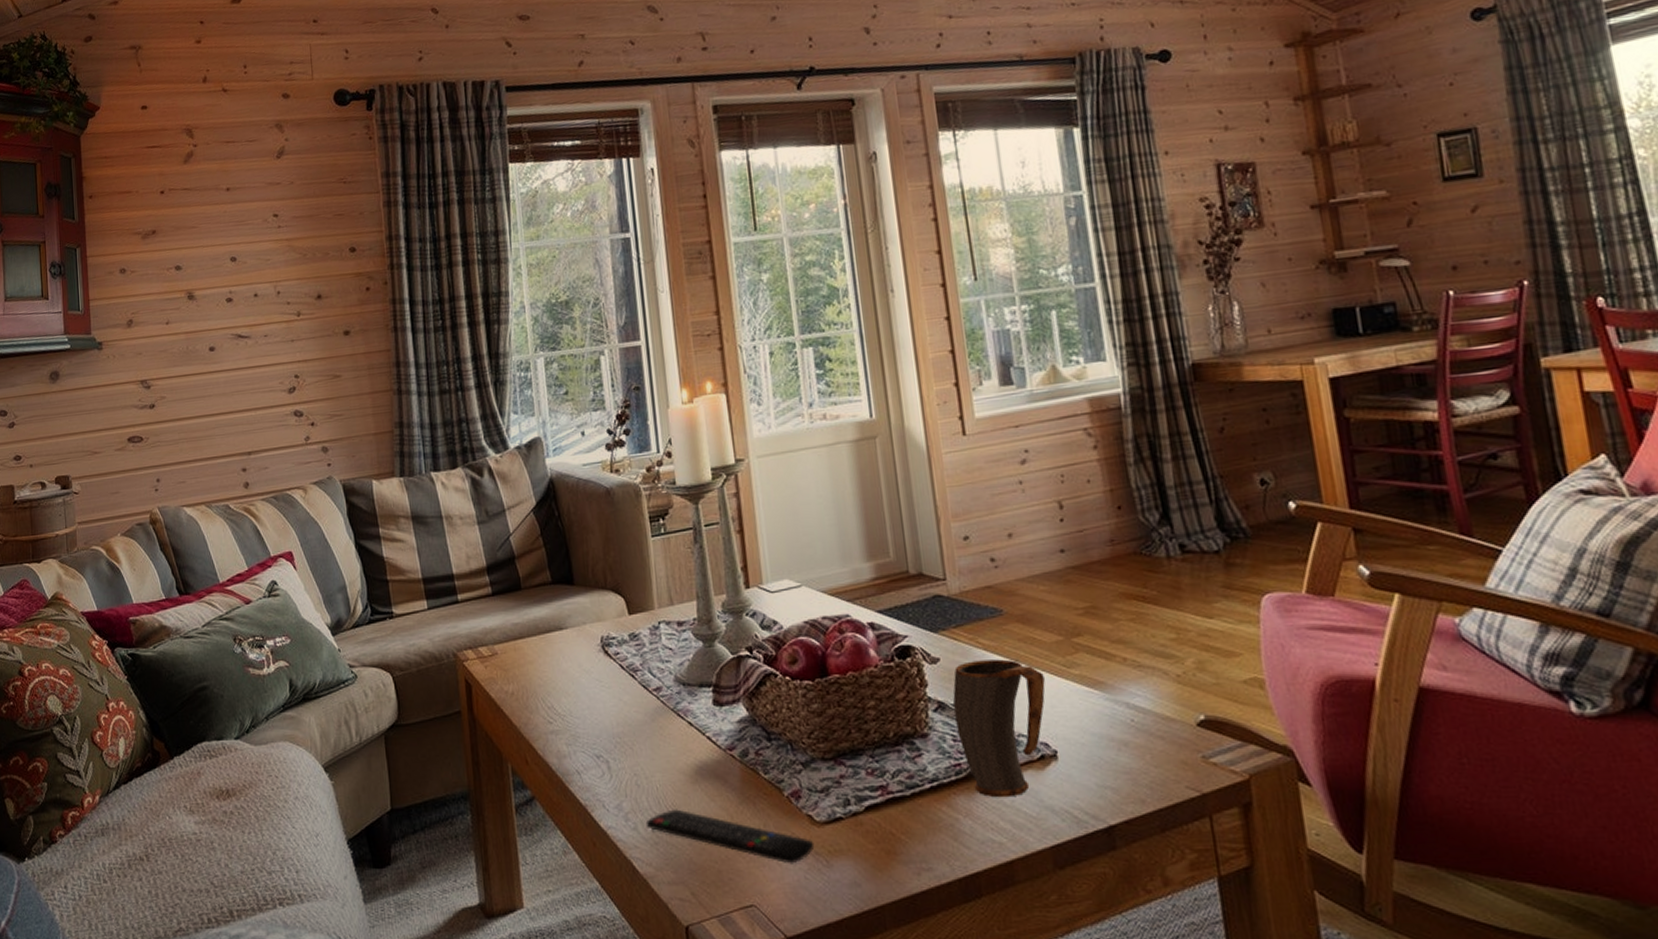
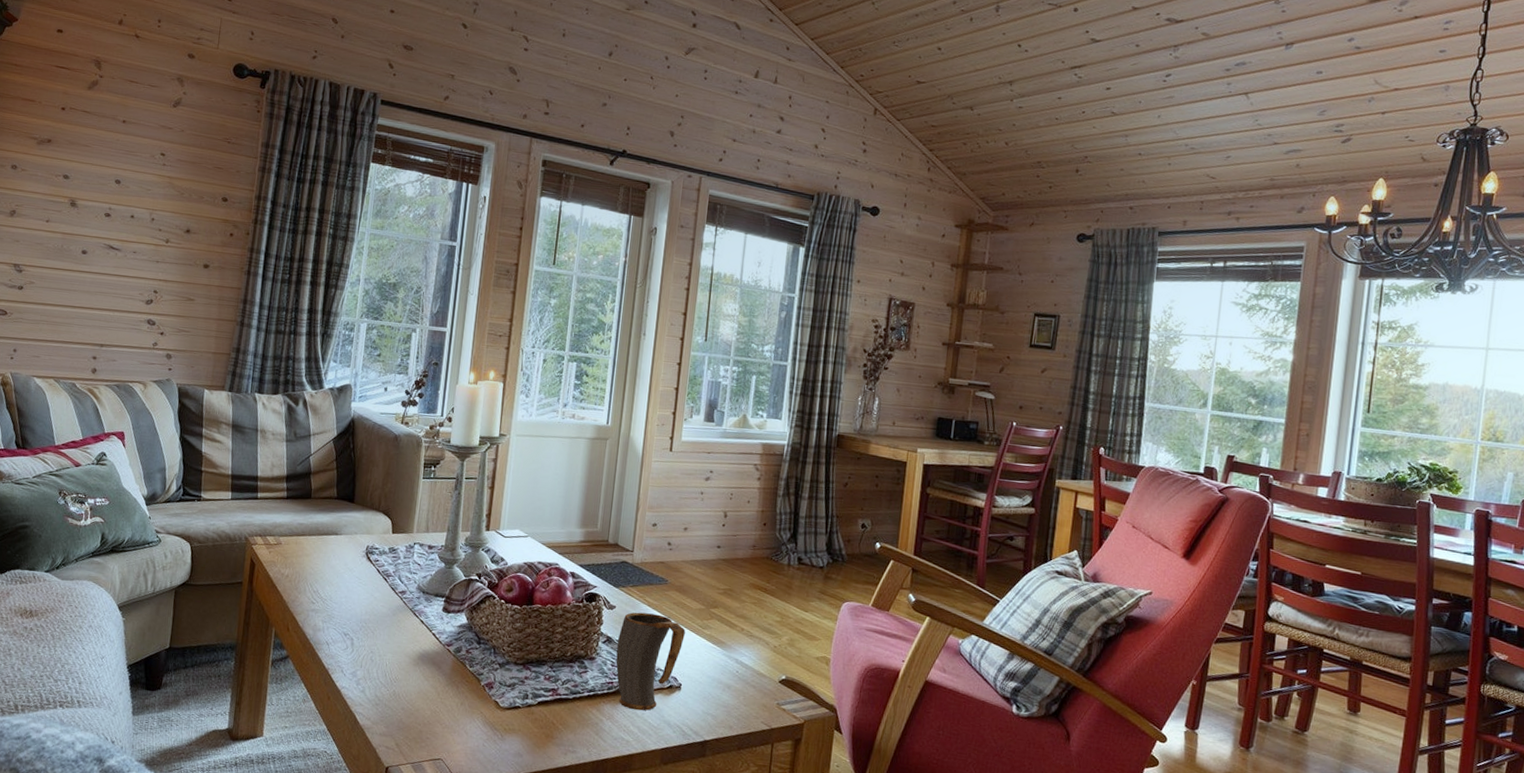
remote control: present [646,809,815,864] -> none [372,681,496,734]

